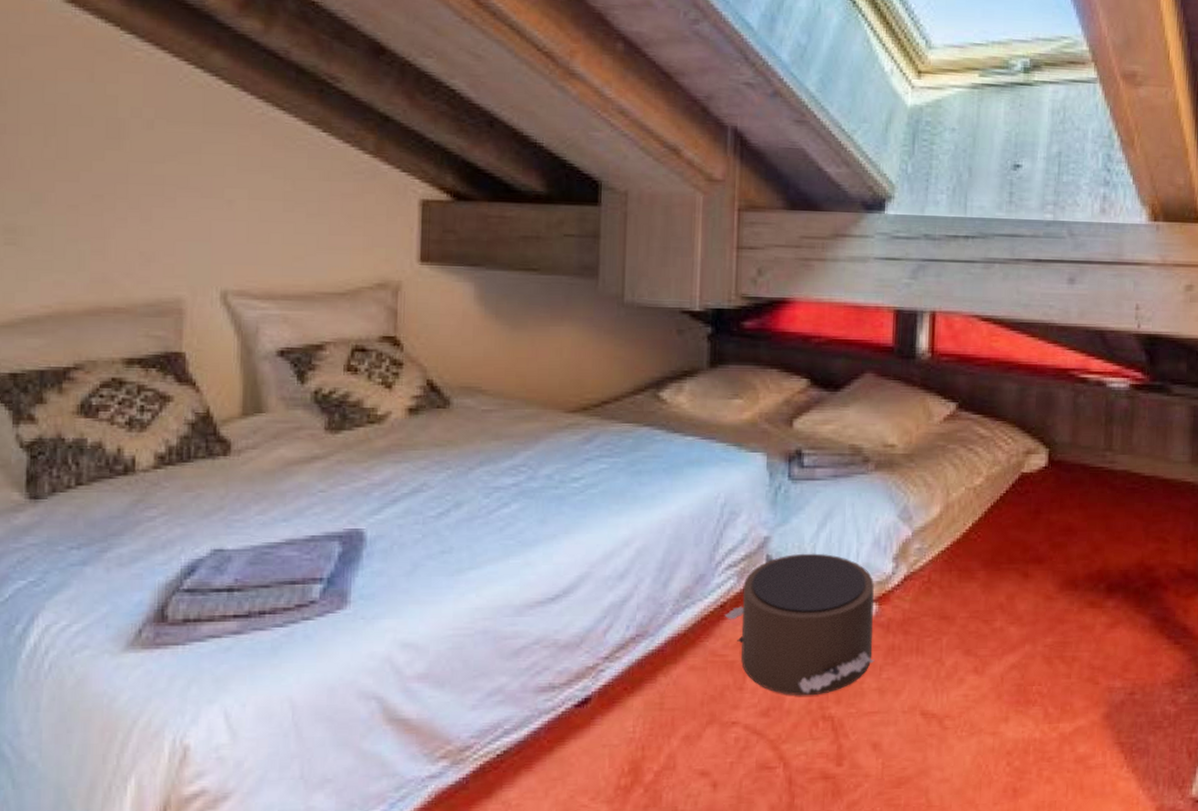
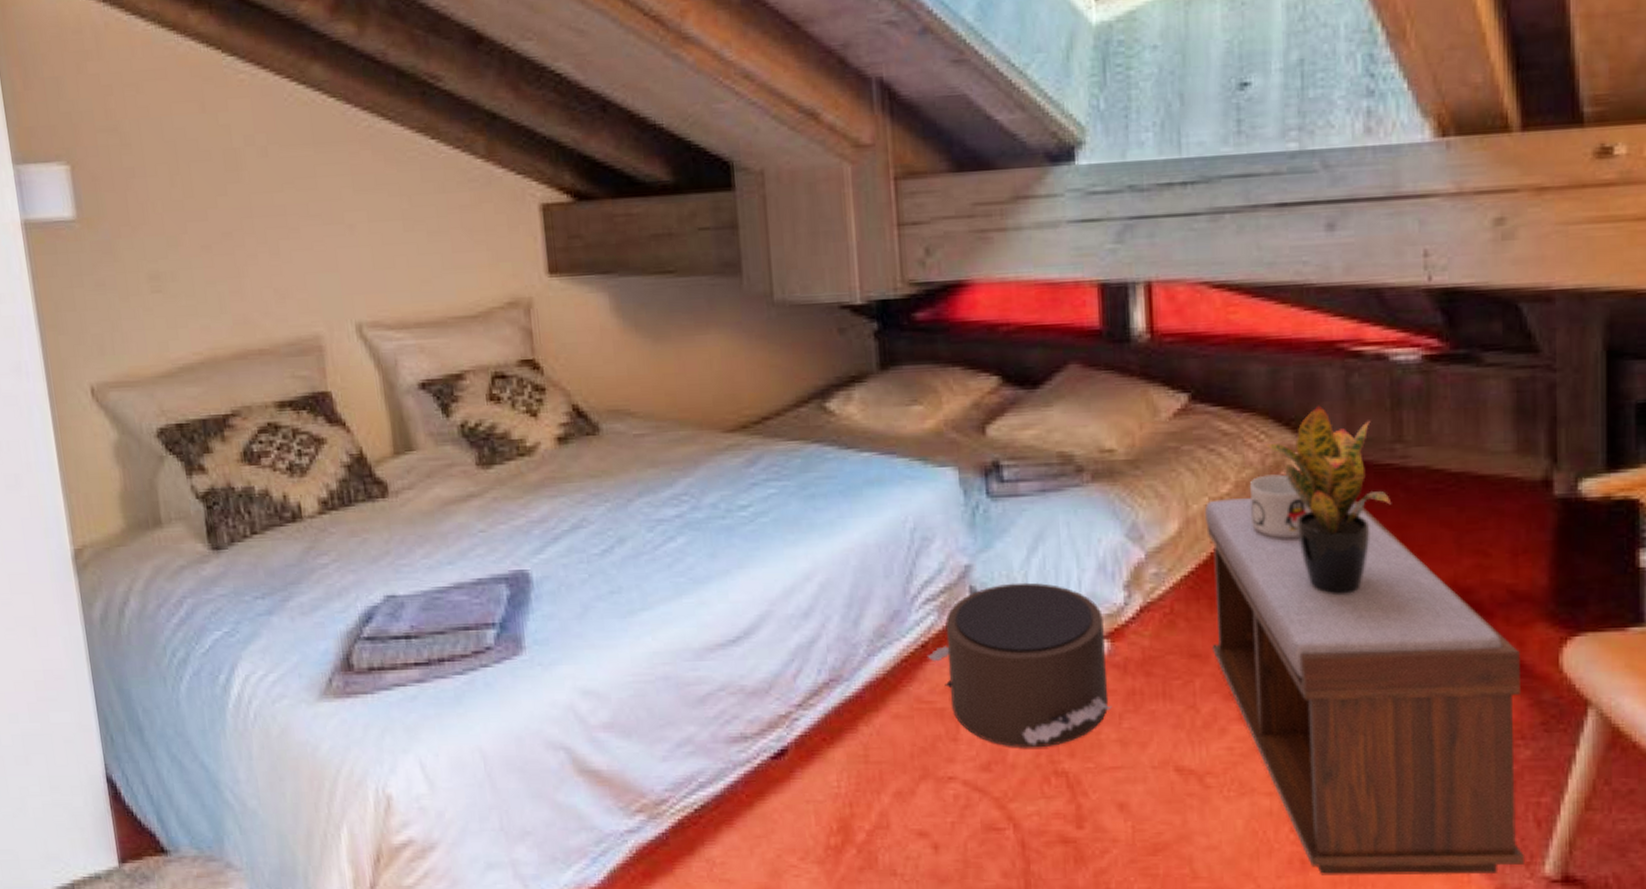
bench: none [958,488,1184,801] -> present [1204,497,1524,876]
mug: none [996,471,1042,524] -> present [1249,474,1312,539]
potted plant: none [1010,418,1101,569] -> present [1263,405,1392,594]

